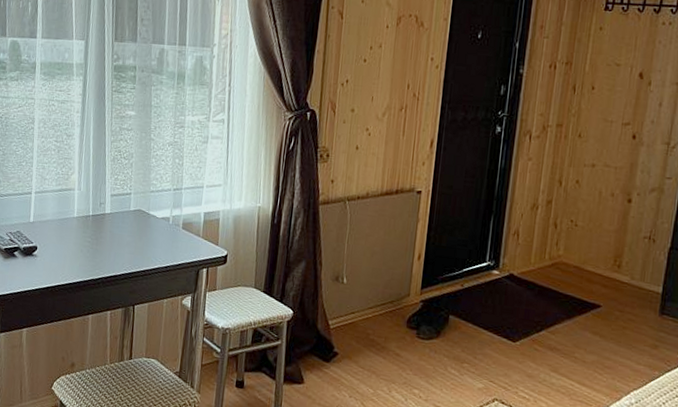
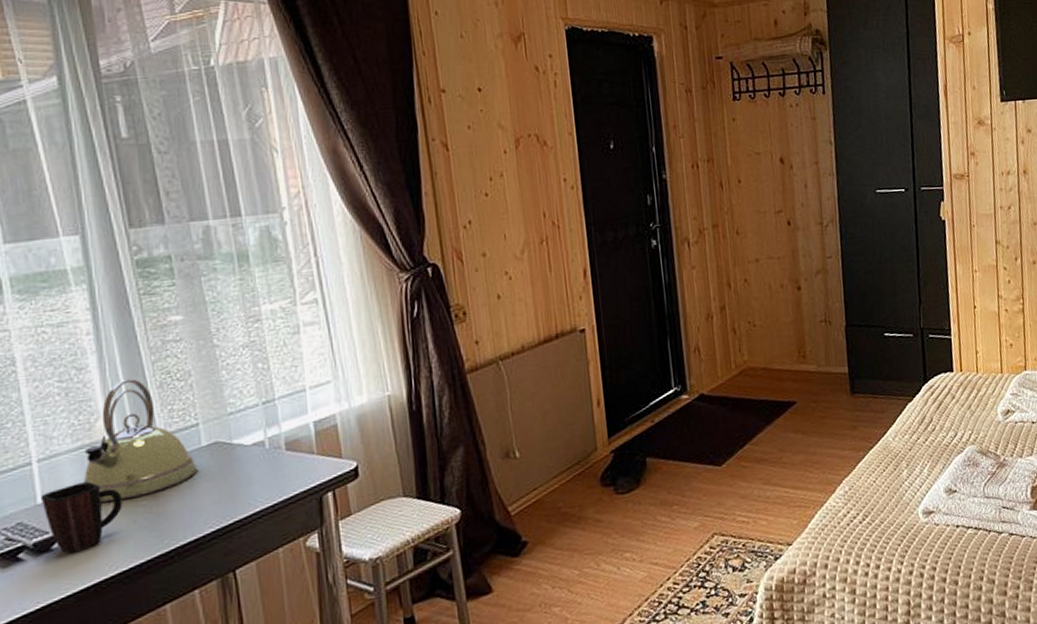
mug: none [32,214,78,262] -> present [40,482,123,554]
kettle: none [57,150,125,235] -> present [83,379,198,503]

